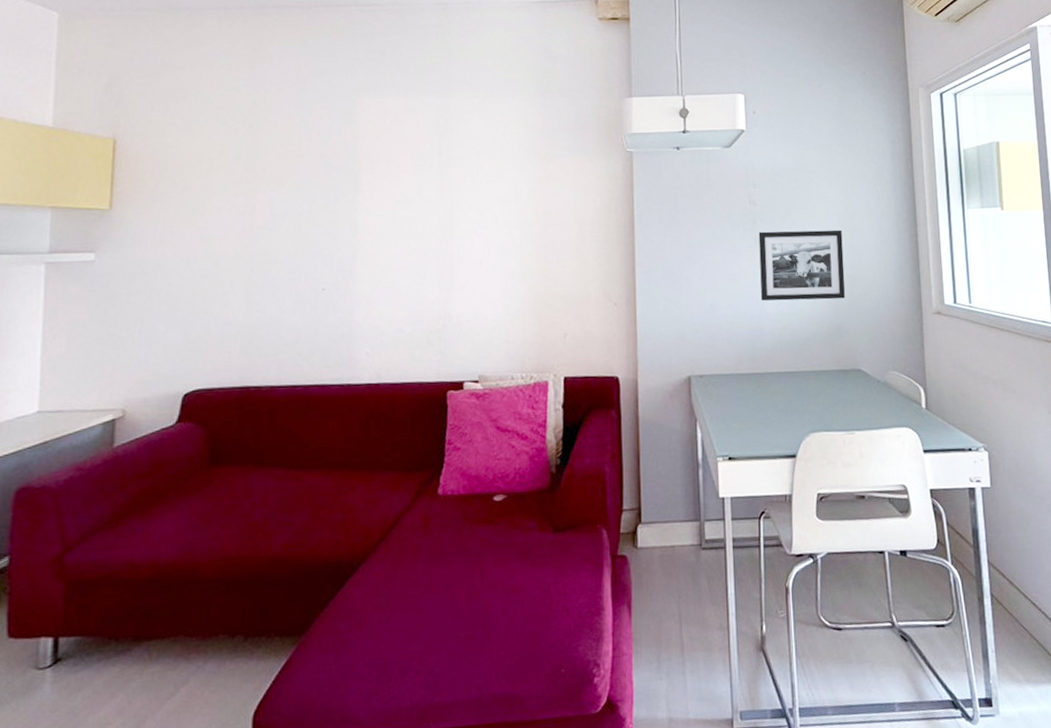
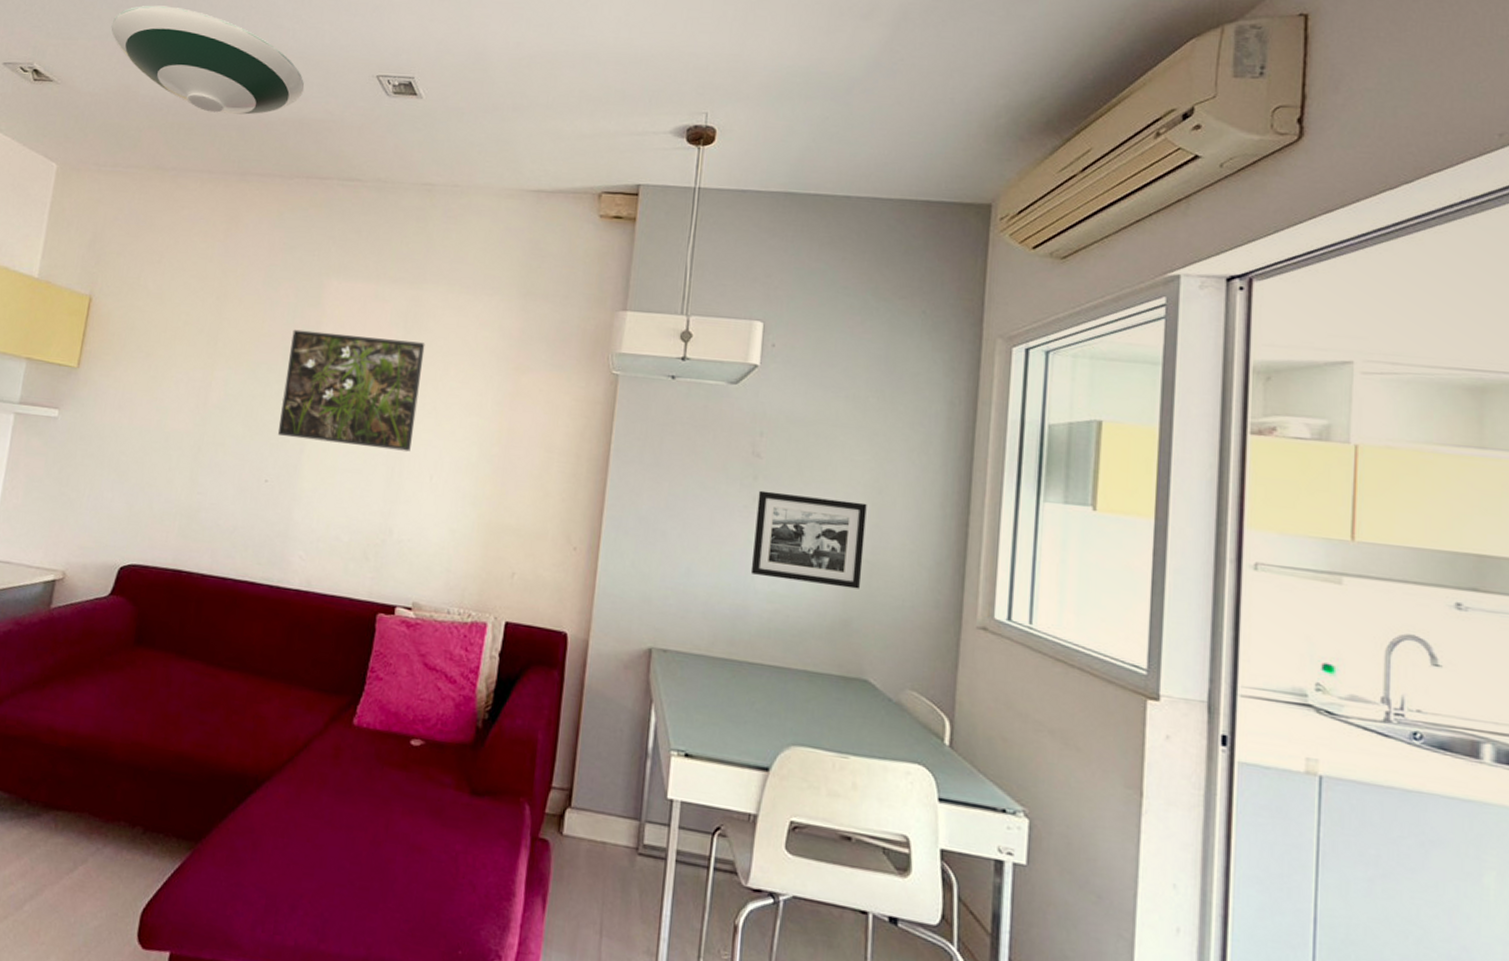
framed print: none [328,145,459,246] -> present [277,329,425,452]

